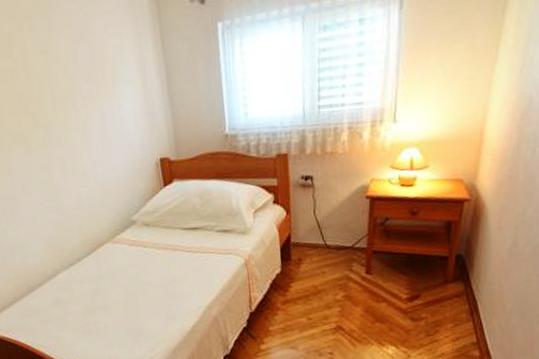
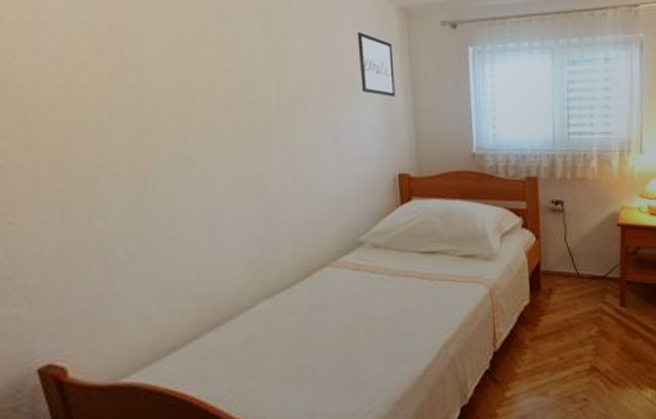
wall art: none [112,19,152,84] -> present [357,32,396,96]

